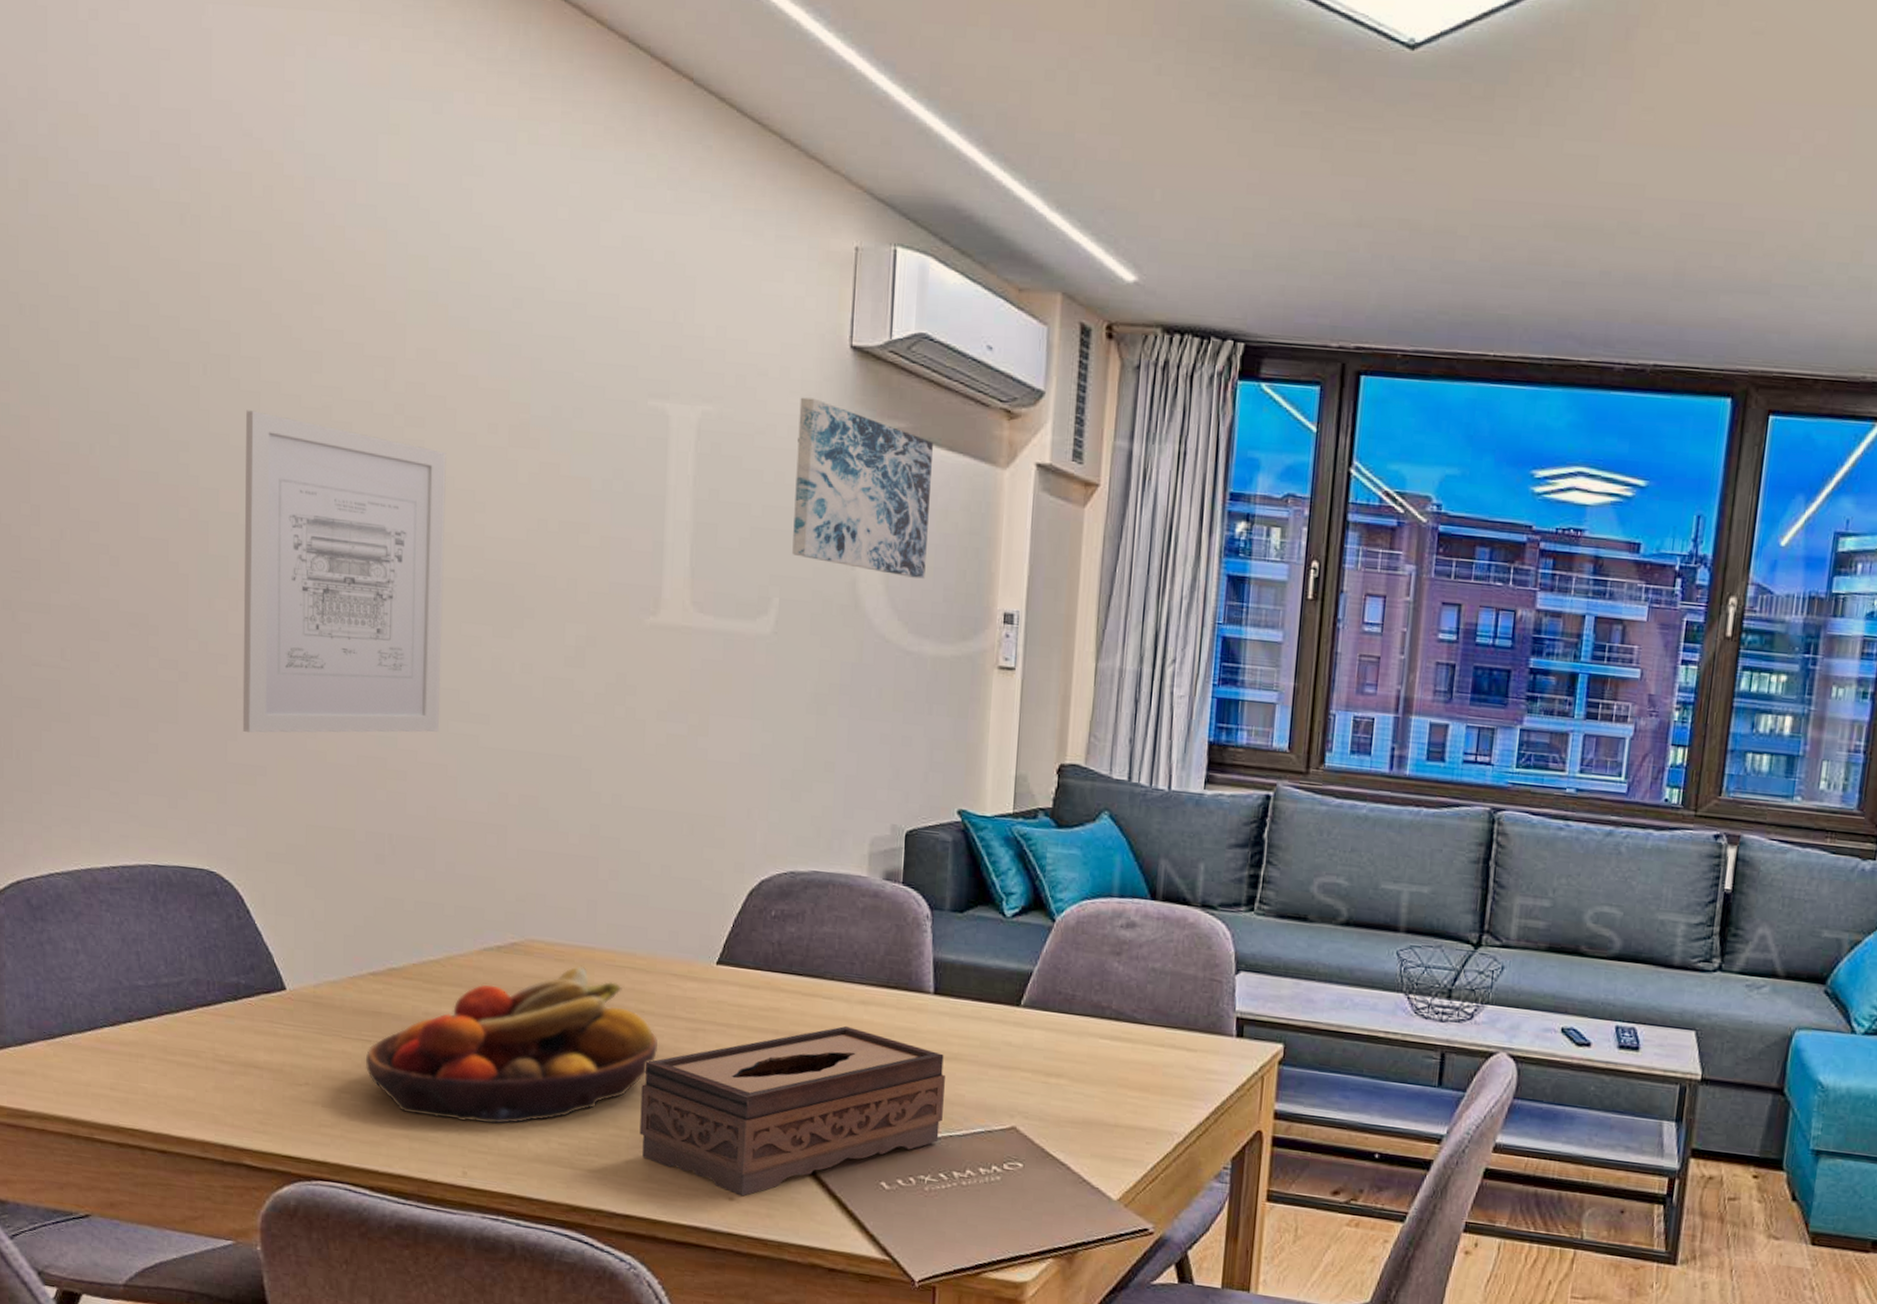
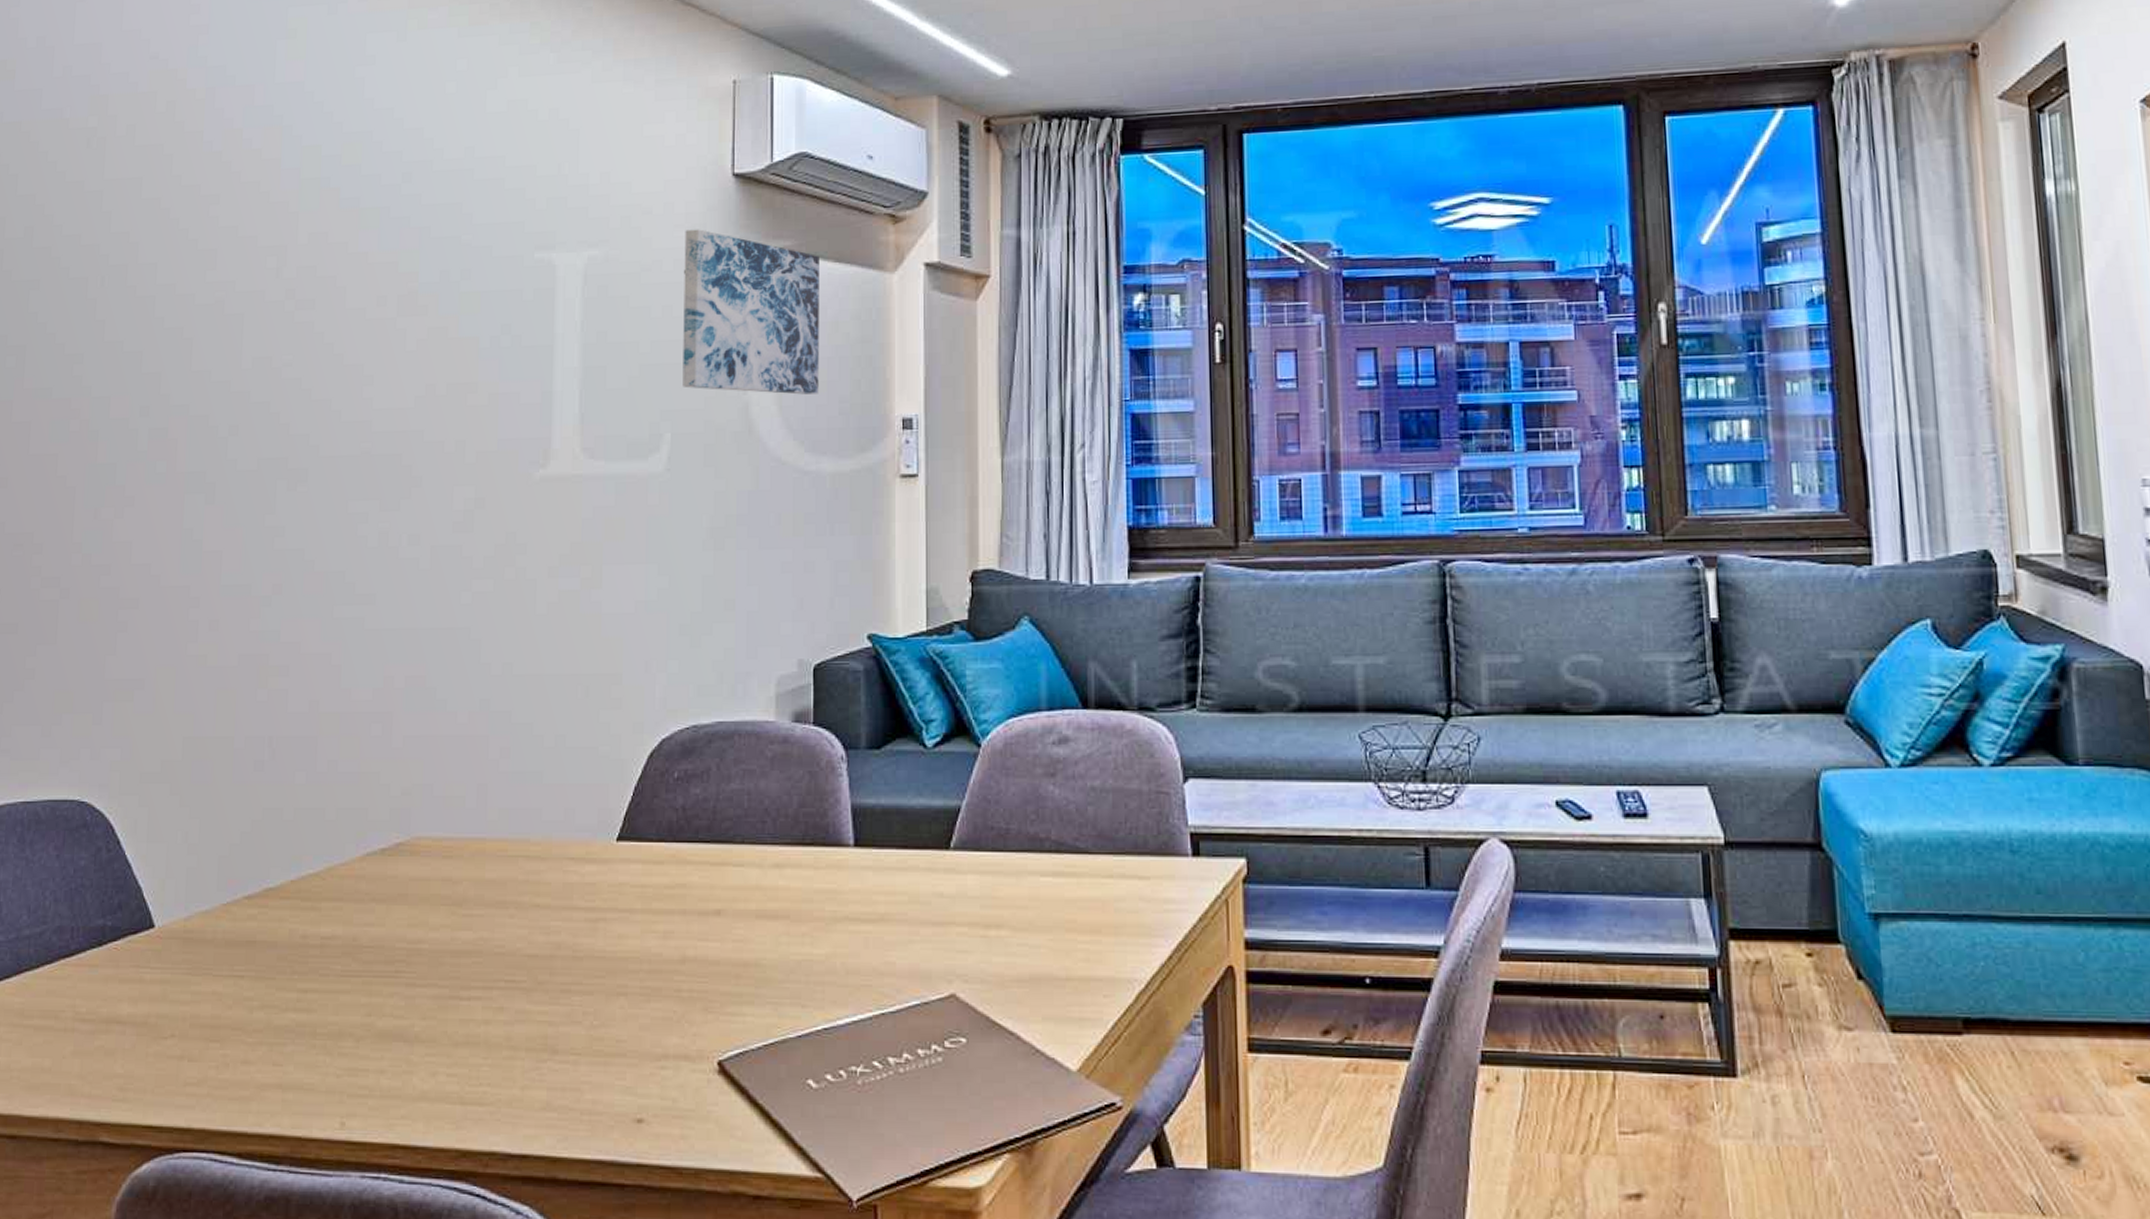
wall art: present [242,410,446,733] -> none [122,315,336,644]
fruit bowl: present [366,965,658,1124] -> none [237,860,554,1061]
tissue box: present [639,1025,945,1197] -> none [536,895,872,1116]

